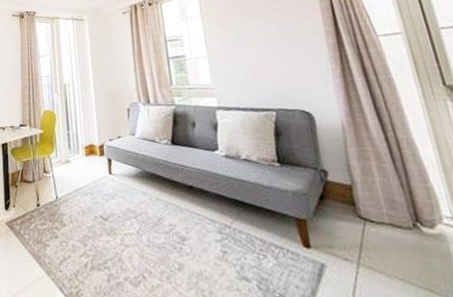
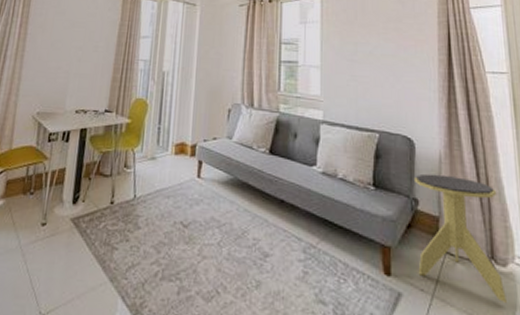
side table: none [319,143,441,265] -> present [415,173,507,302]

